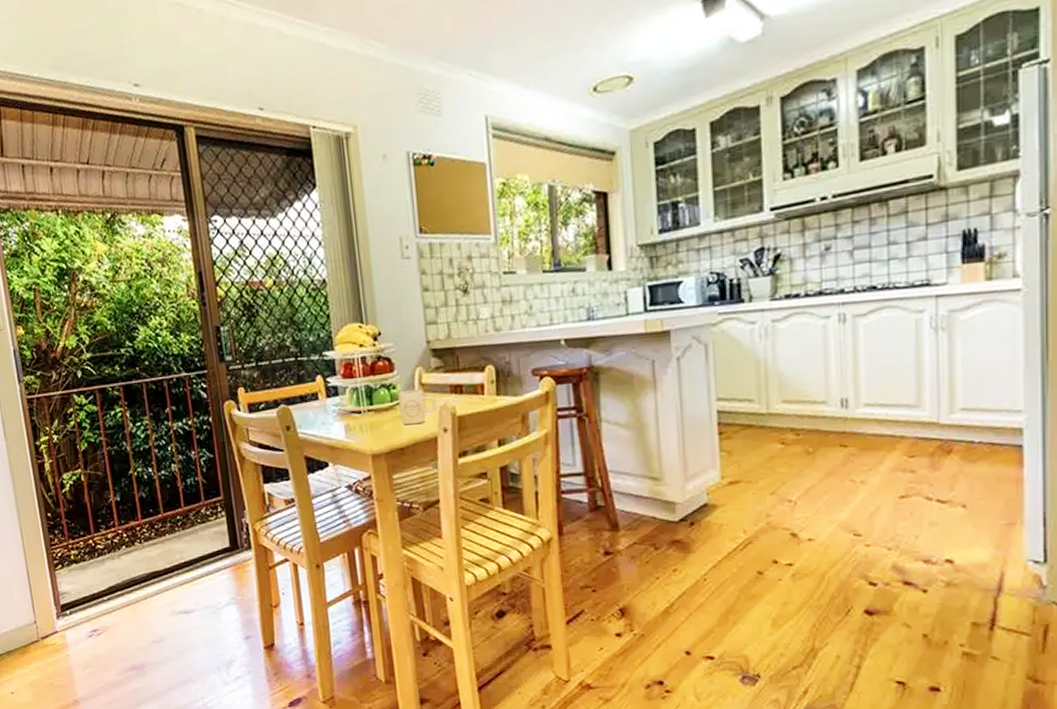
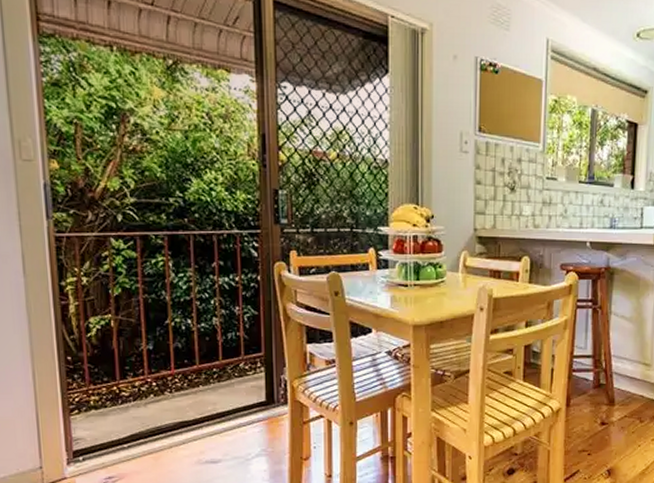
mug: present [397,388,437,425] -> none [442,270,476,302]

